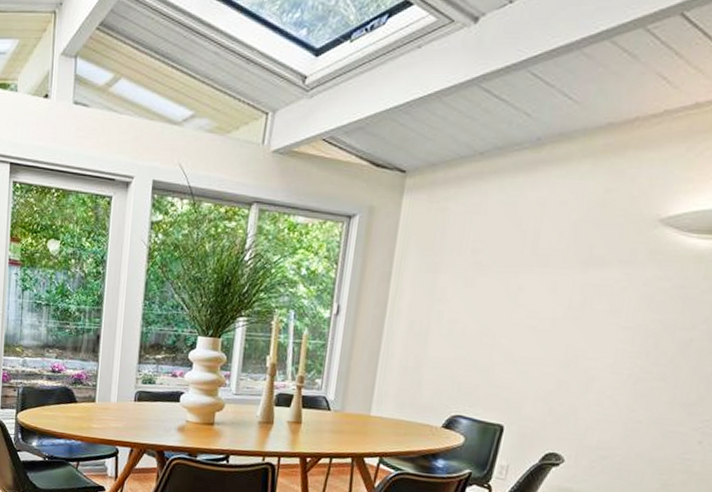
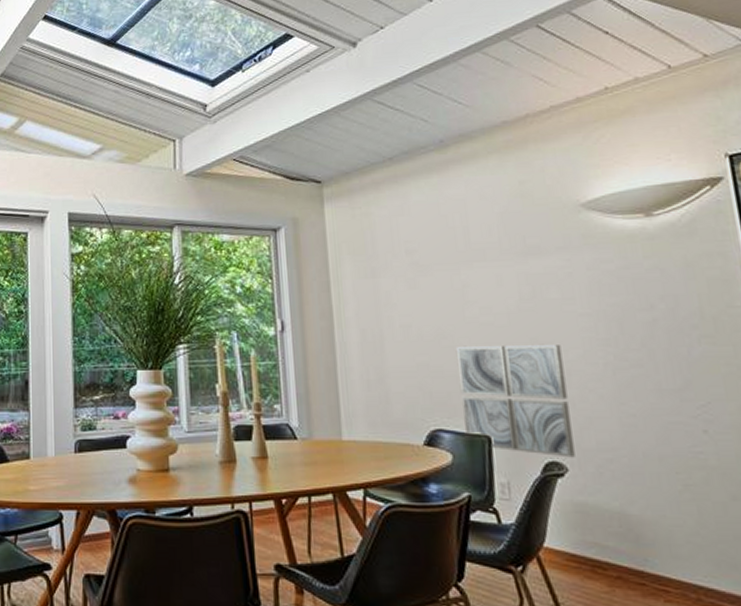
wall art: none [483,345,594,452] -> present [457,345,575,458]

